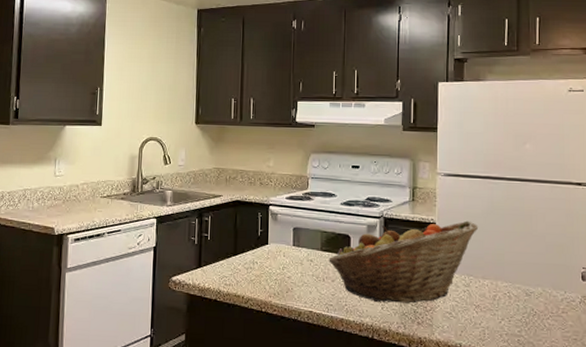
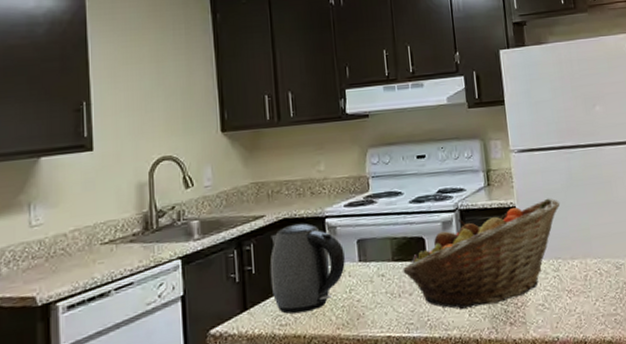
kettle: none [221,206,282,278] -> present [270,223,345,314]

